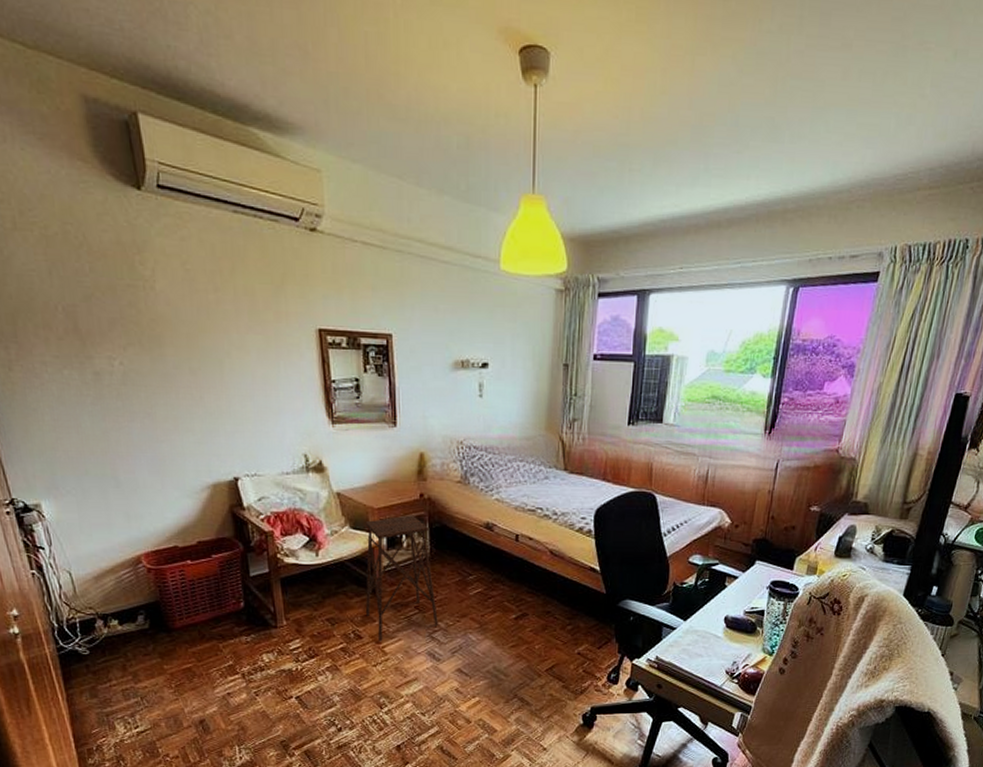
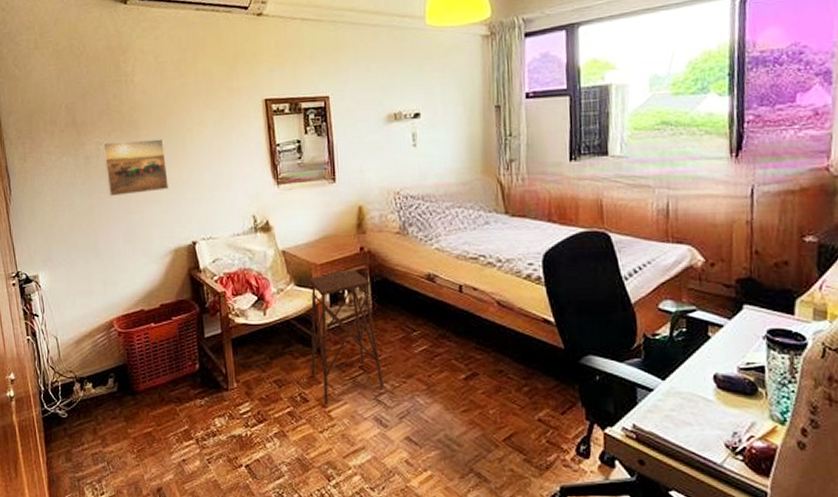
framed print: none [116,357,205,422] -> present [102,139,170,197]

